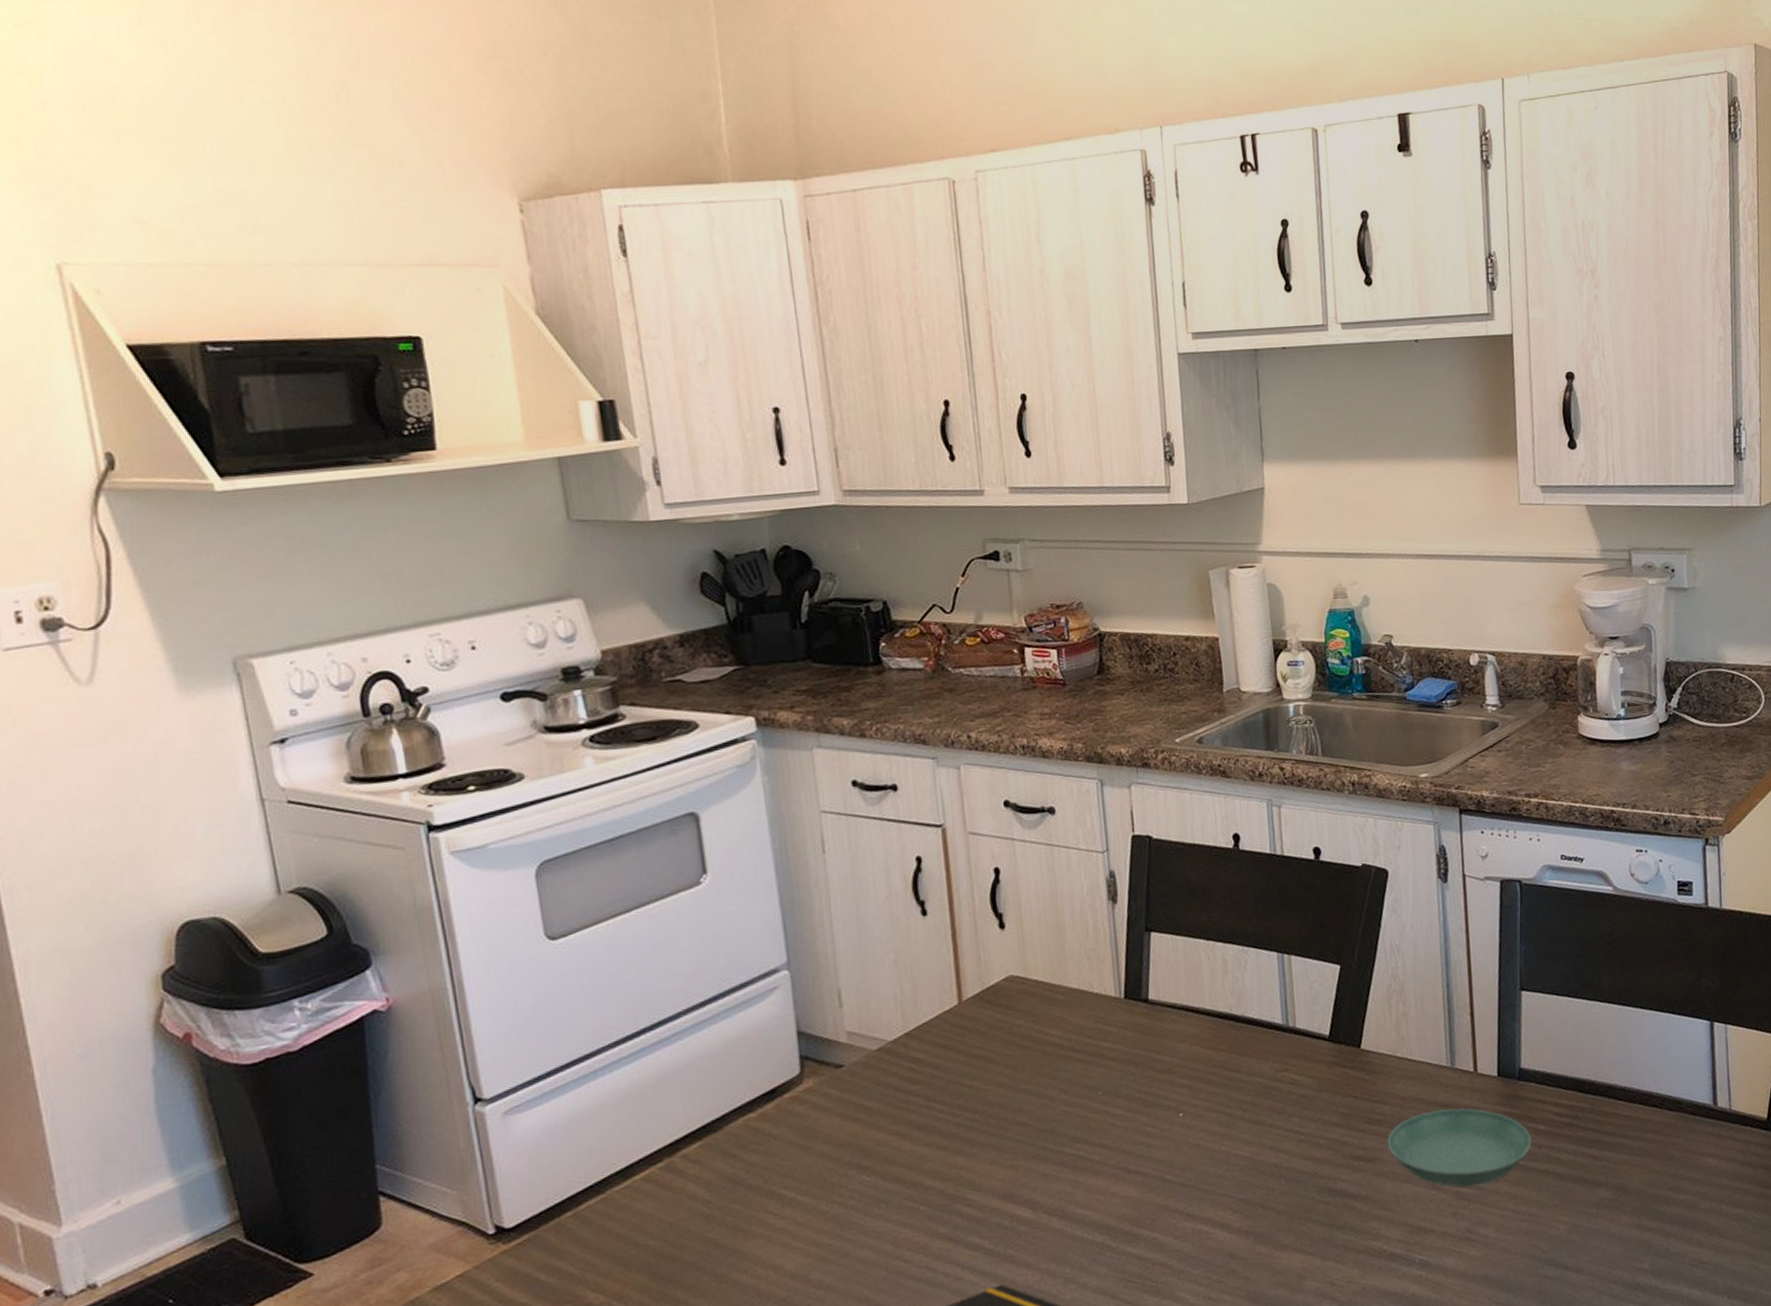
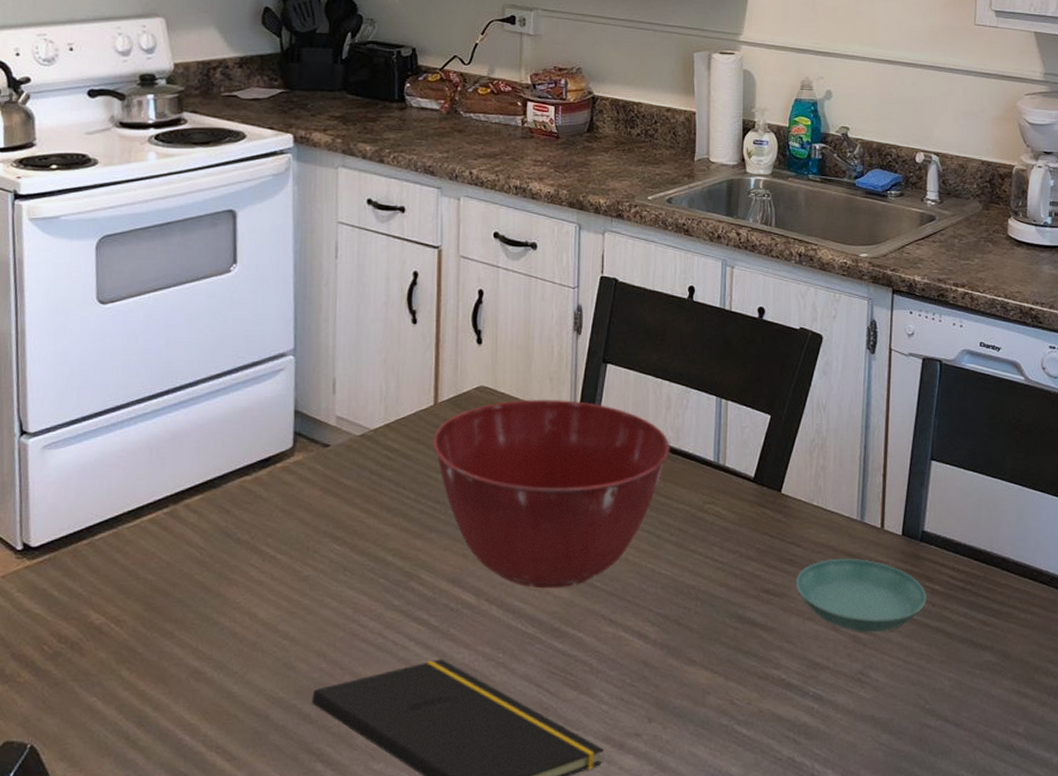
mixing bowl: none [961,977,1233,1192] -> present [432,399,670,589]

